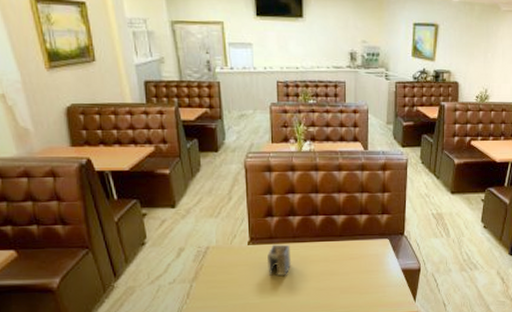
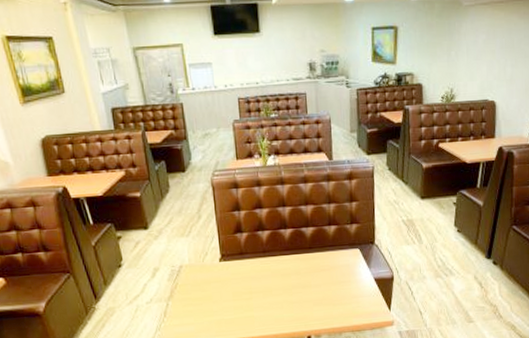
napkin holder: present [266,244,291,276] -> none [238,259,263,291]

